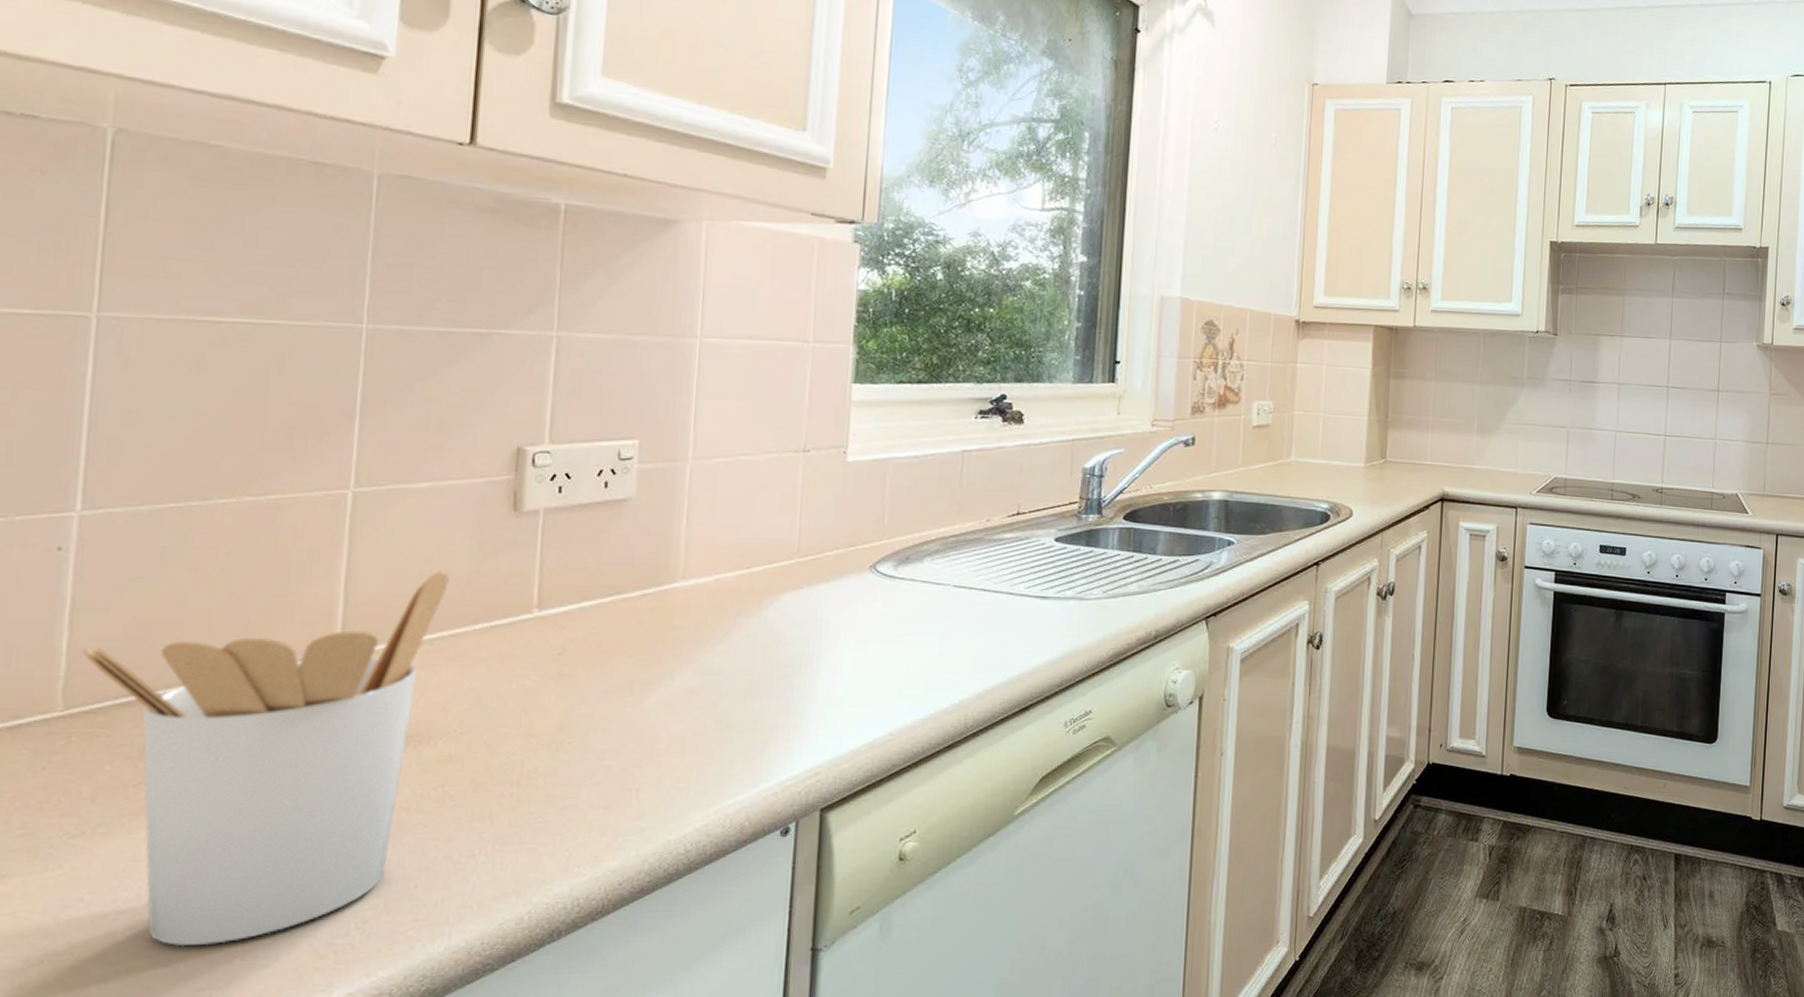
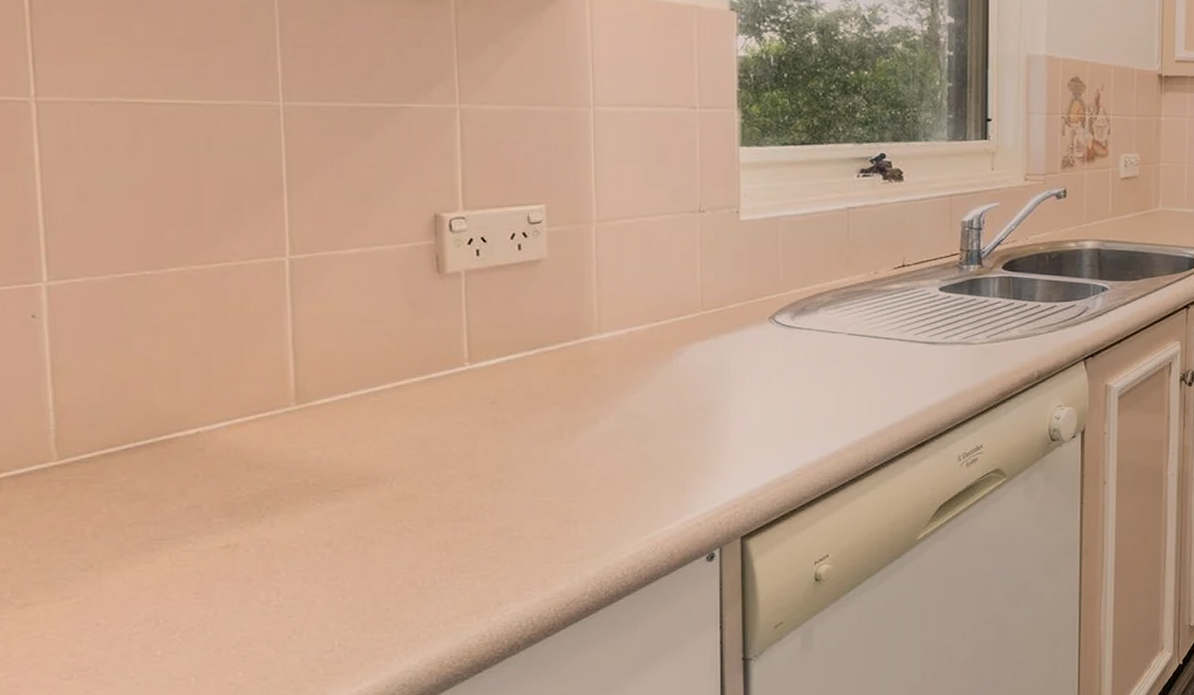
utensil holder: present [82,572,449,947] -> none [67,330,386,663]

